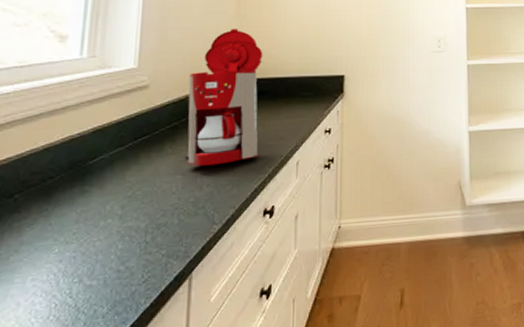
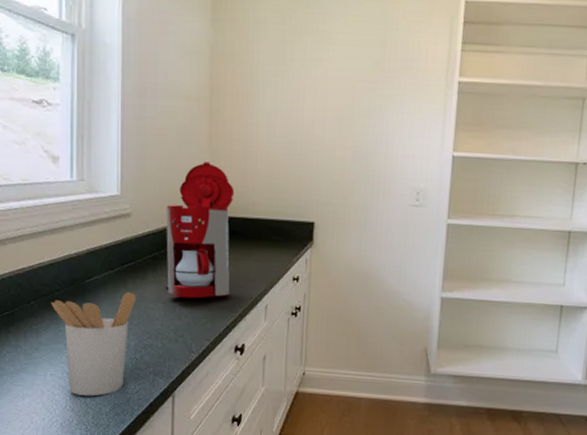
utensil holder: none [41,167,150,300] -> present [51,291,137,397]

